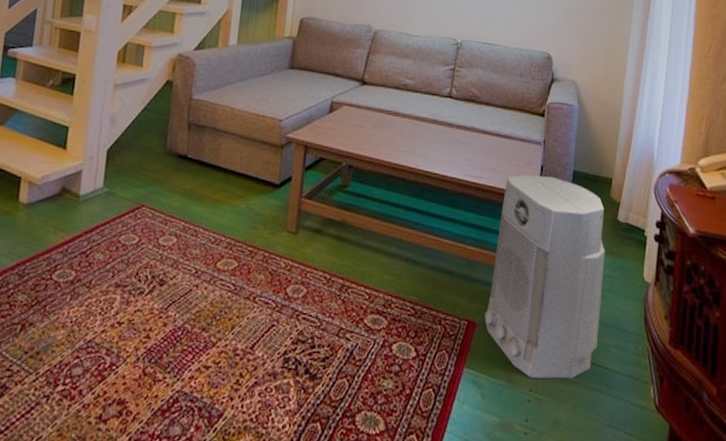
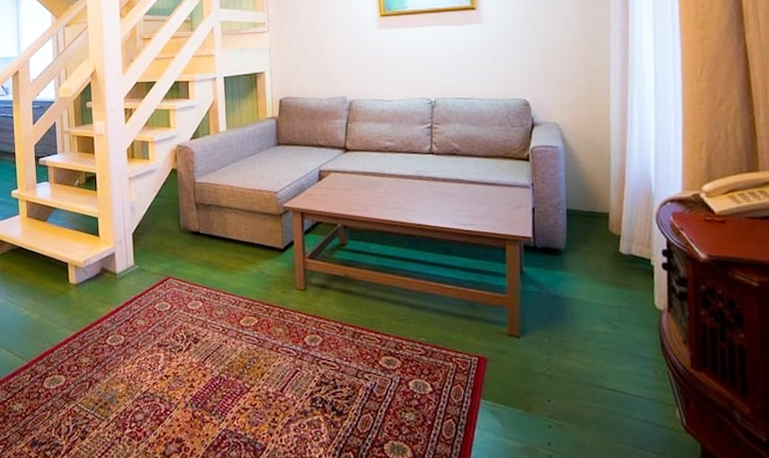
air purifier: present [484,174,606,379] -> none [494,217,614,405]

